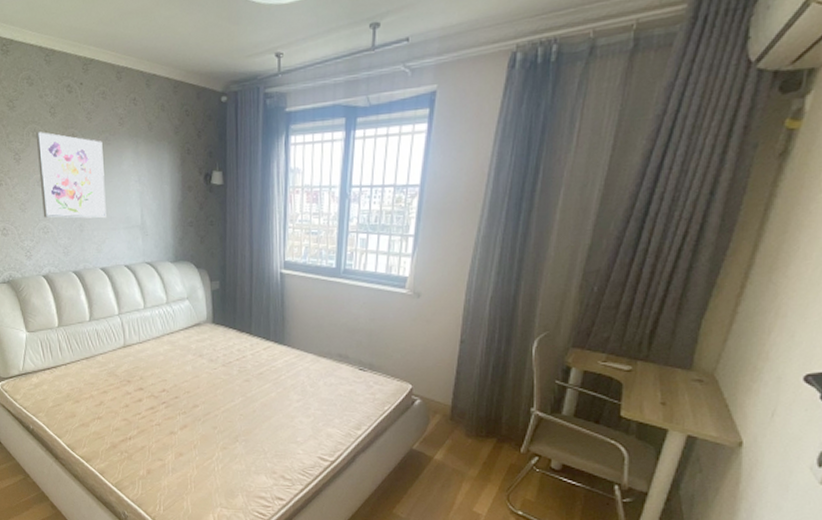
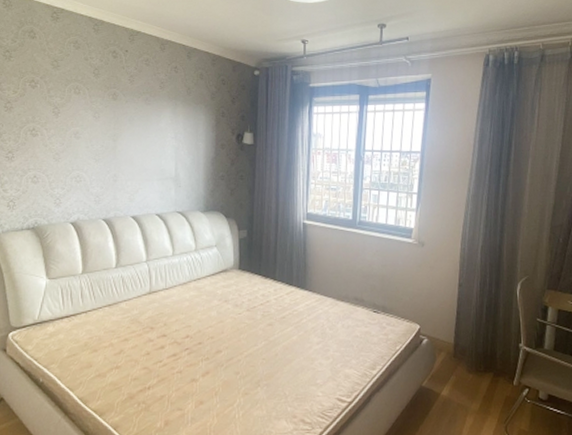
wall art: present [35,132,107,219] -> none [77,90,143,170]

